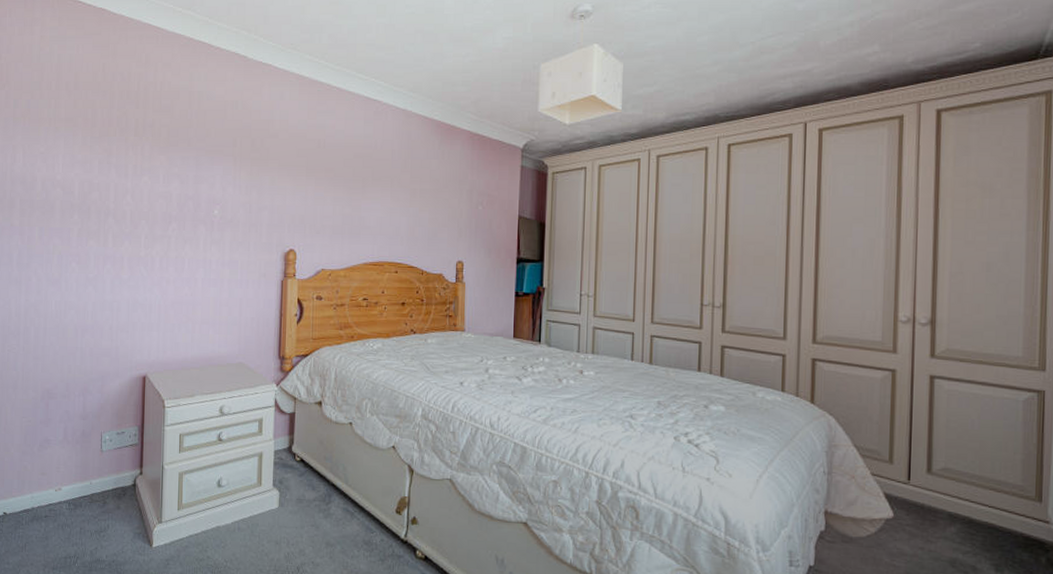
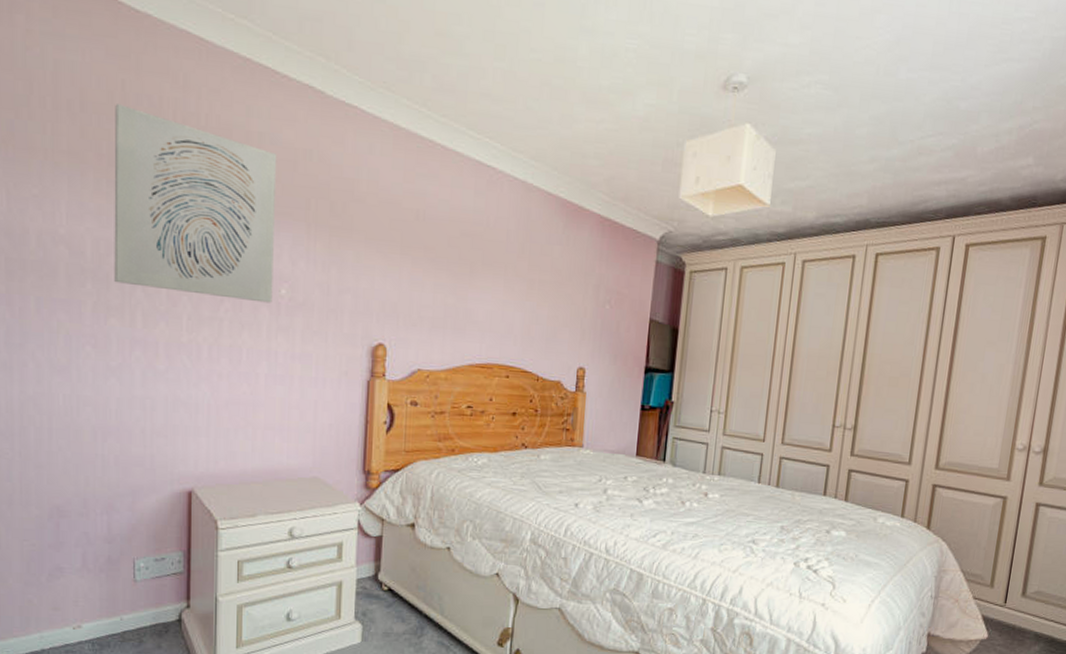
wall art: none [94,81,212,222] -> present [114,104,277,303]

